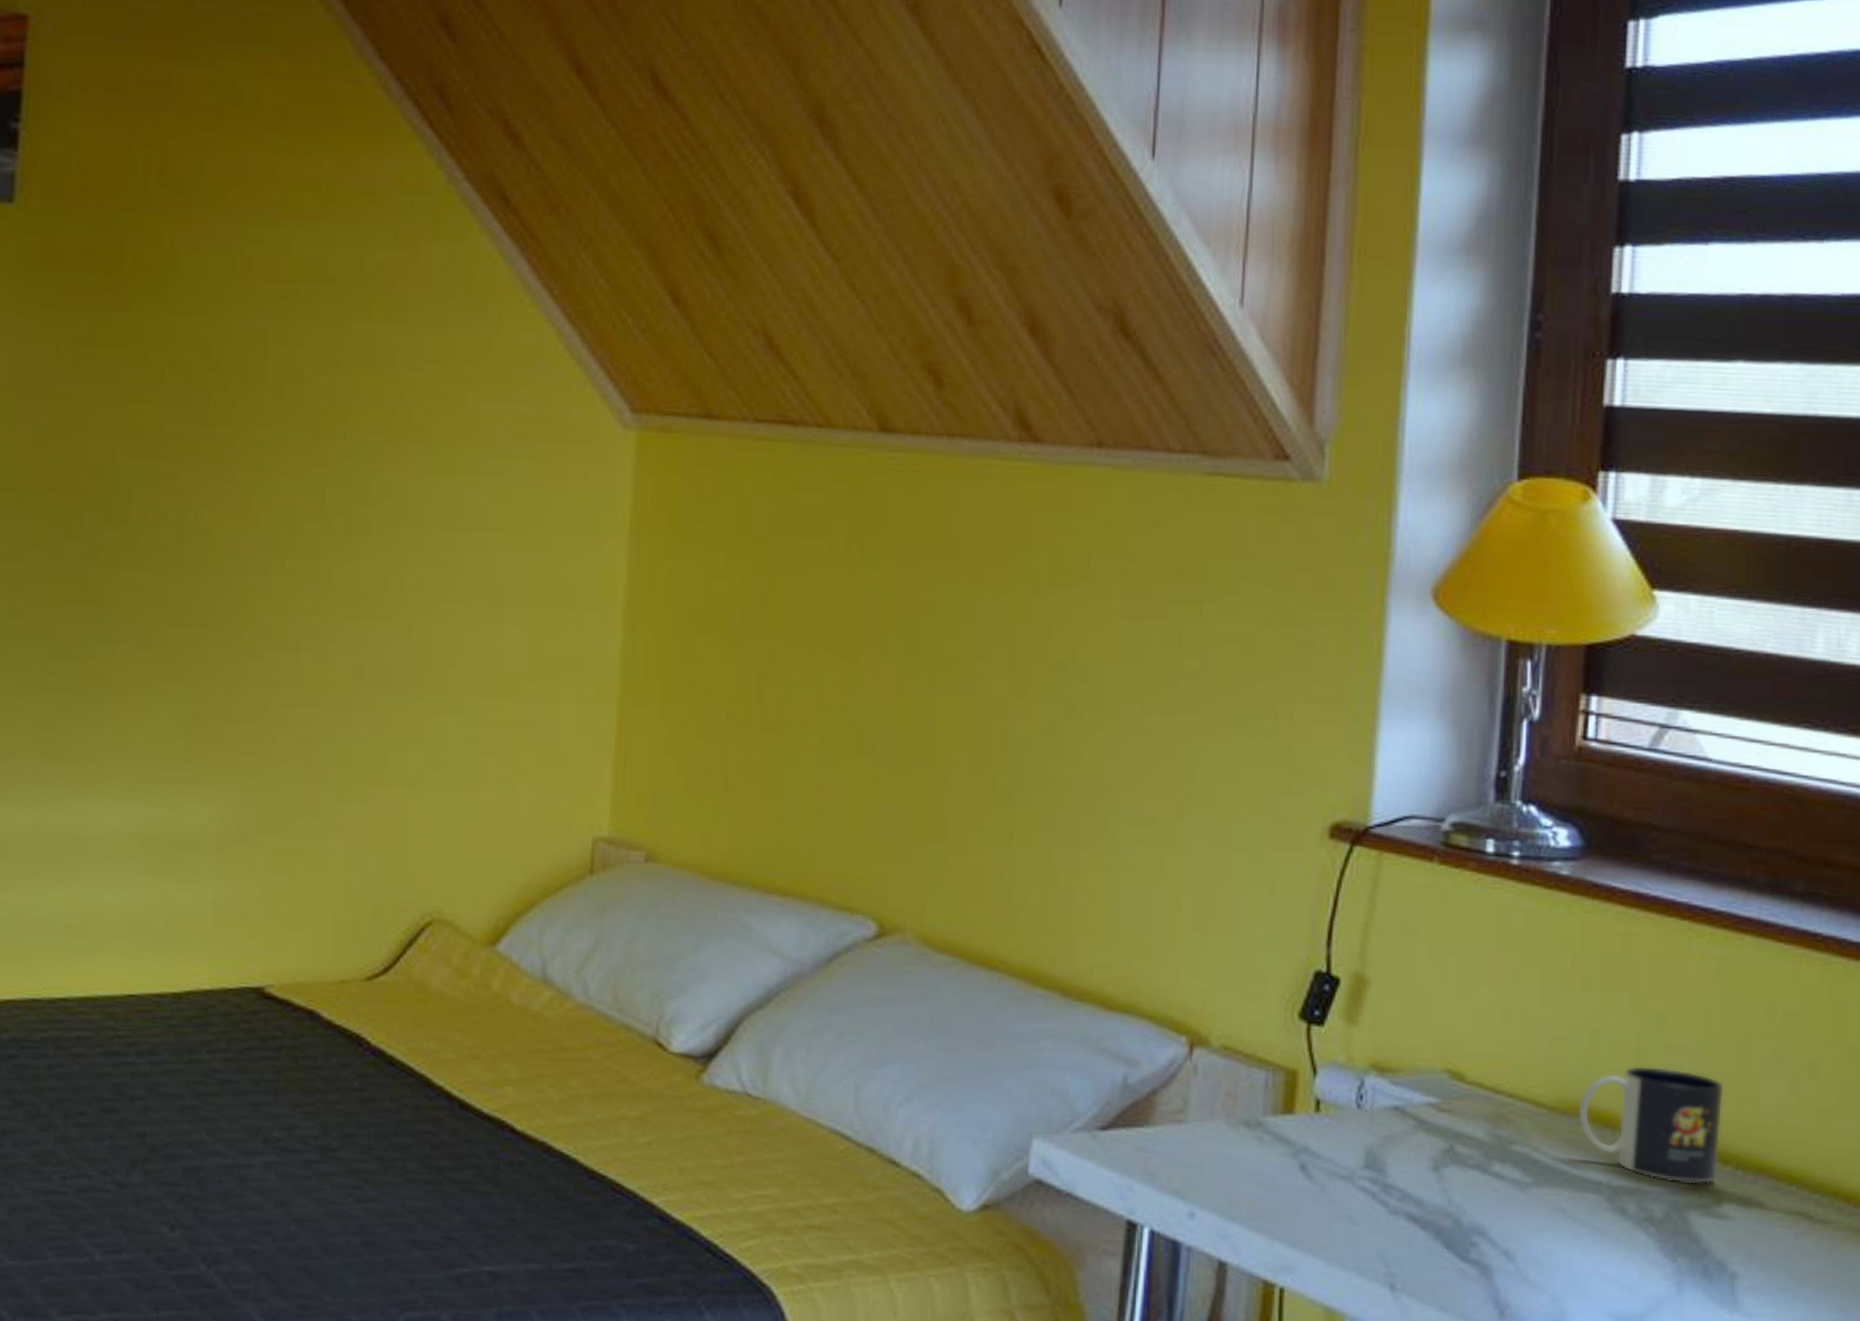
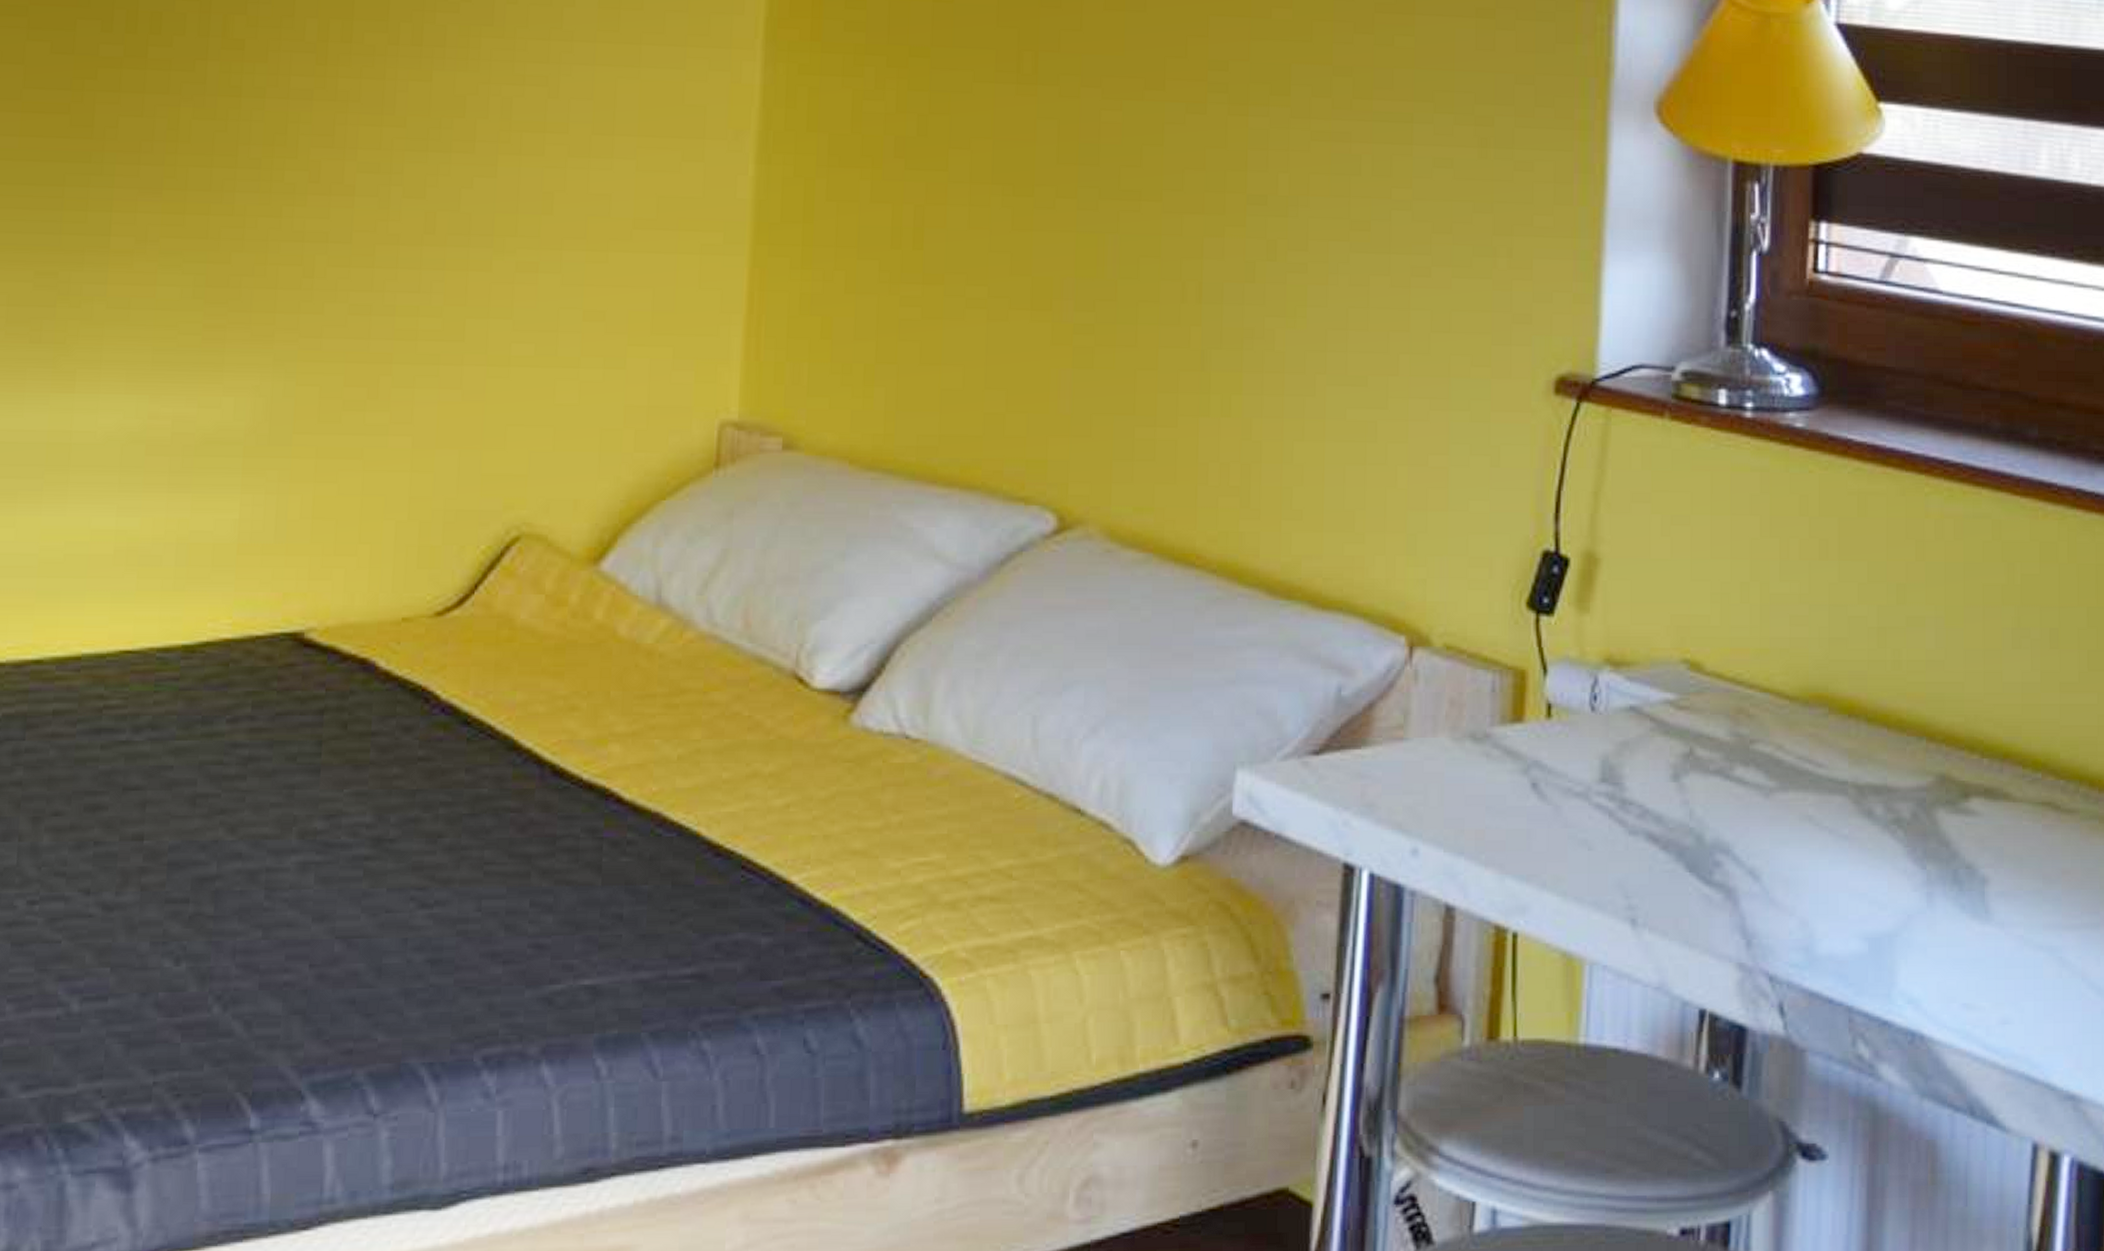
mug: present [1577,1065,1725,1184] -> none [1820,643,1968,777]

